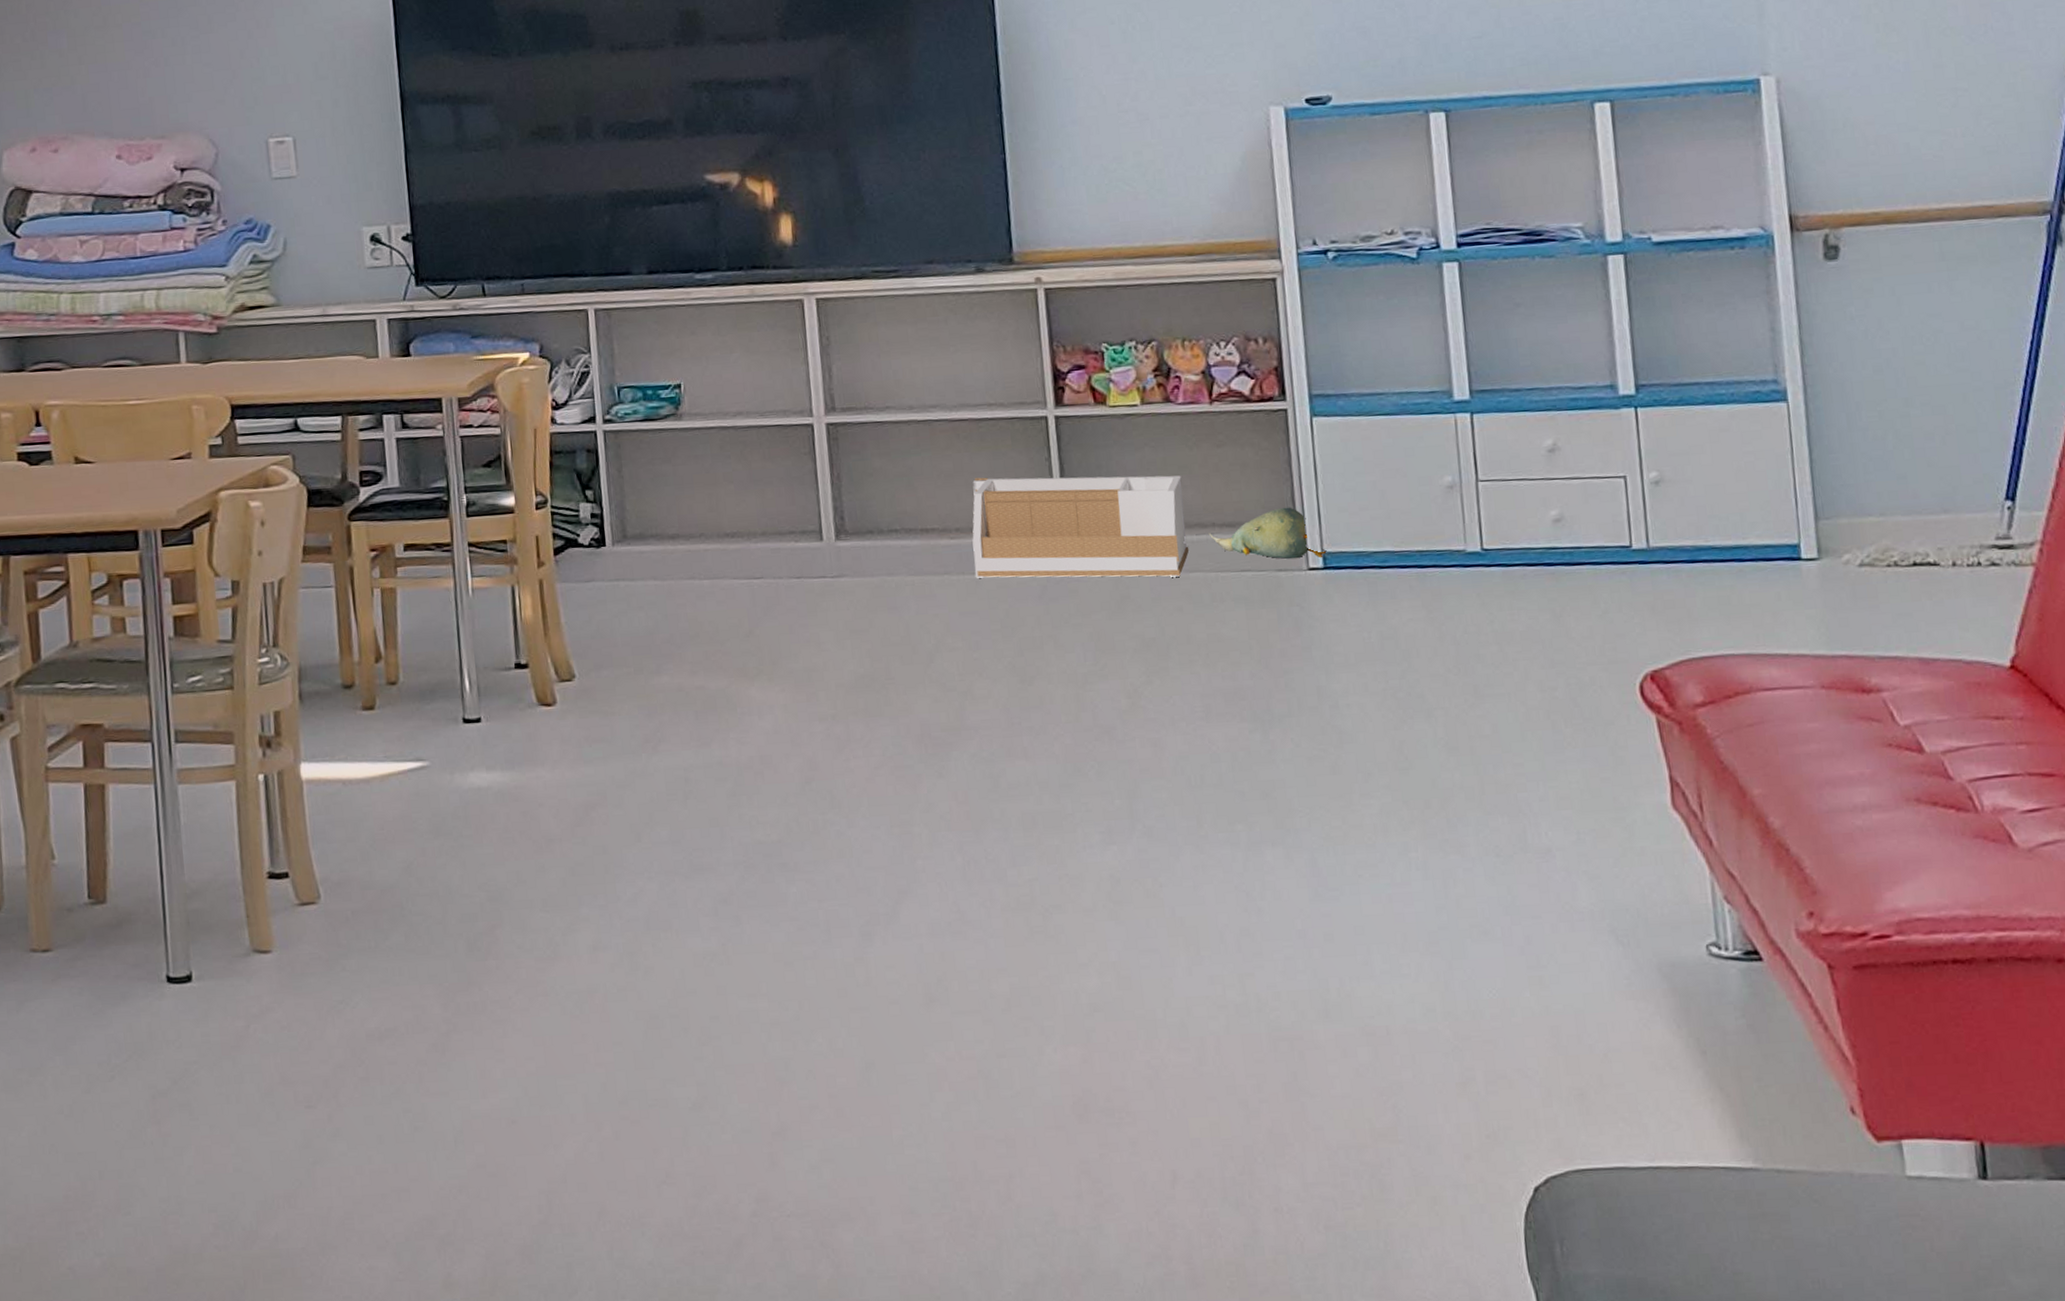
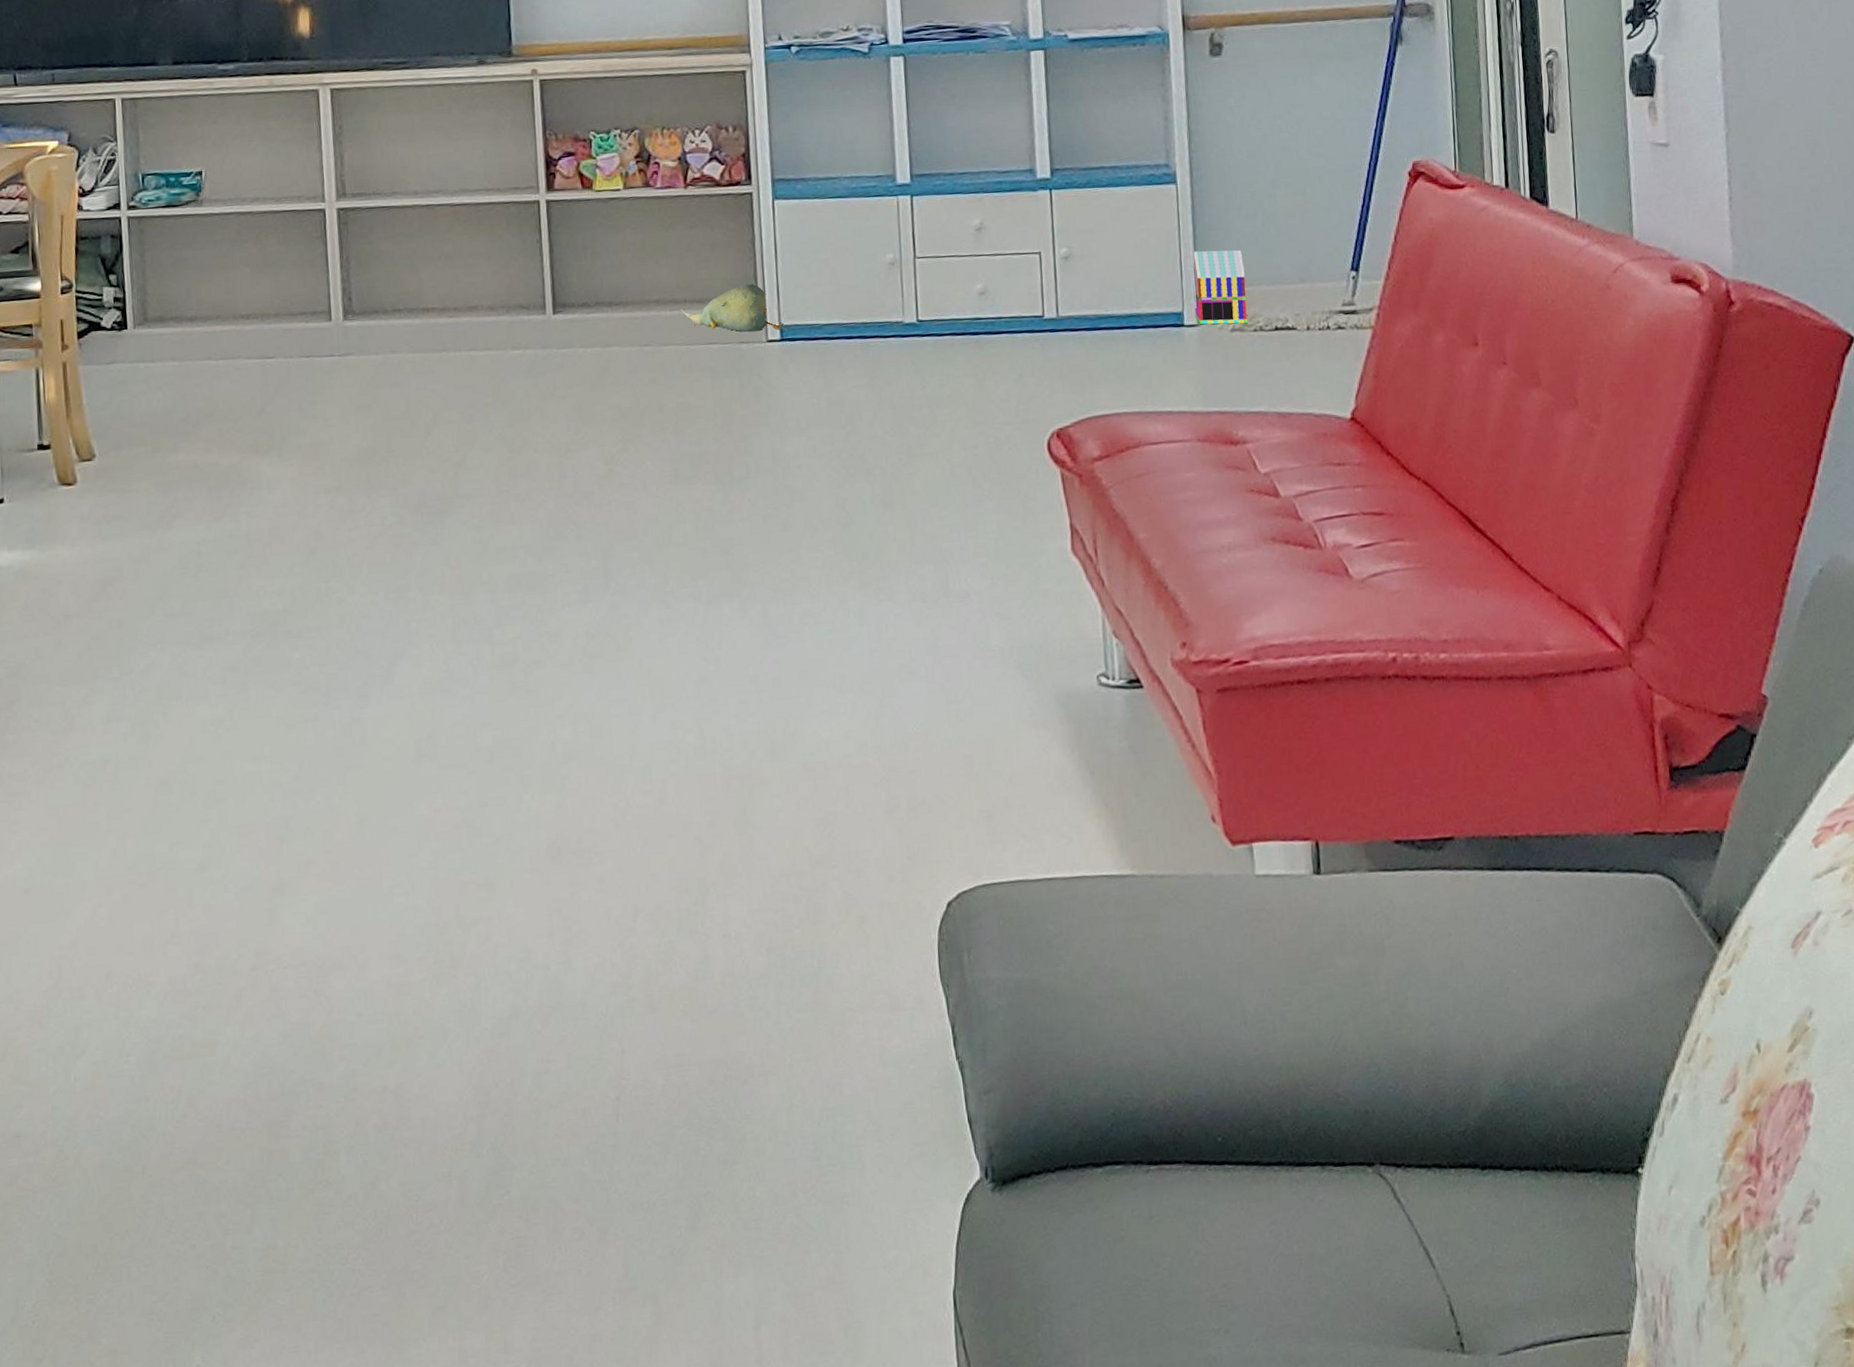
storage bin: present [972,475,1190,578] -> none [469,255,663,354]
toy house: none [1809,475,1879,559] -> present [1192,250,1248,325]

